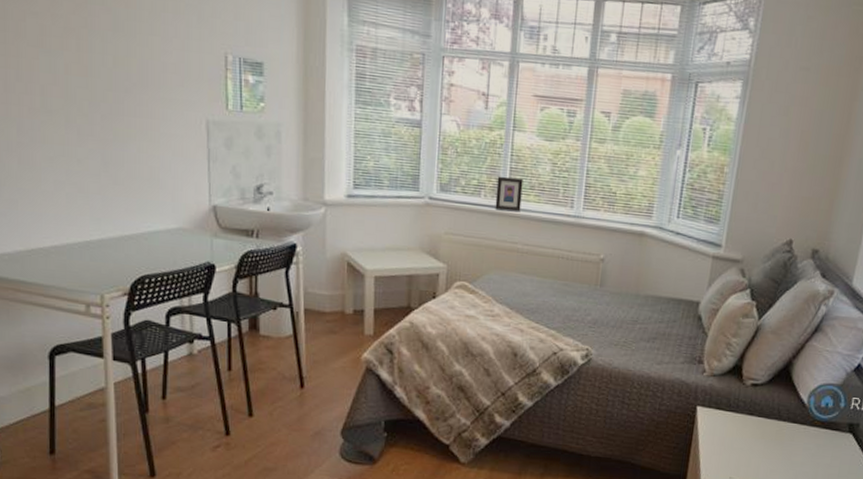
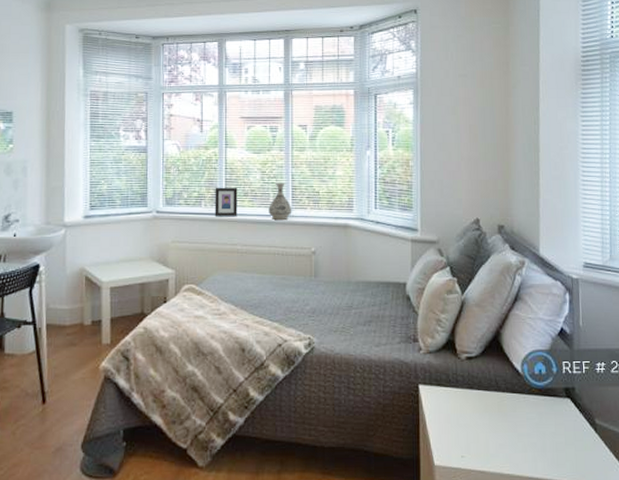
vase: none [556,177,584,221] -> present [269,182,292,219]

